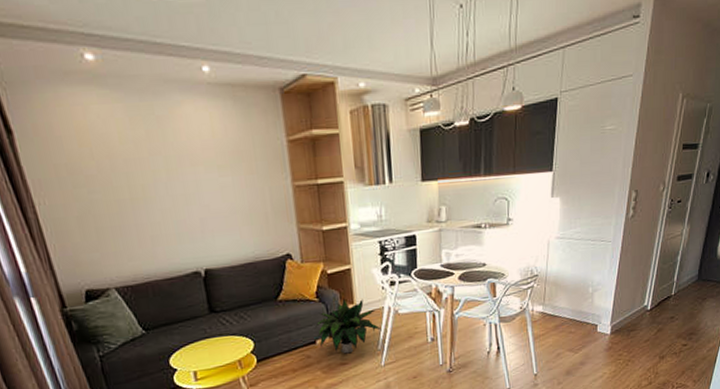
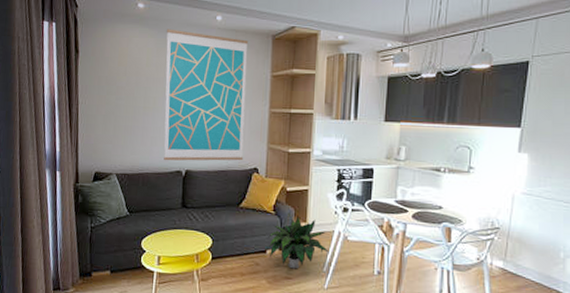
wall art: none [136,88,272,263] -> present [164,29,249,161]

